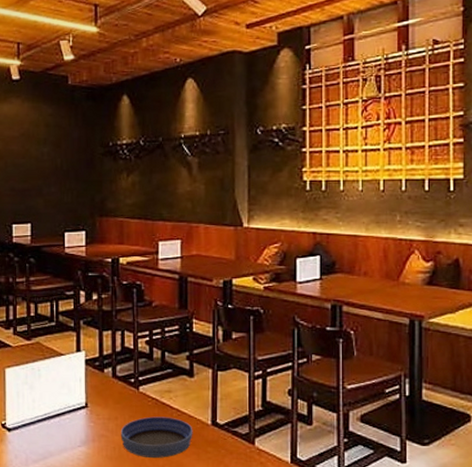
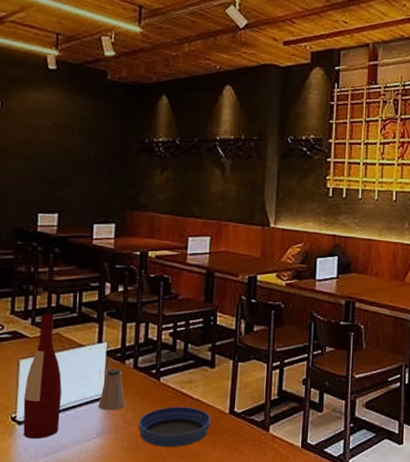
wine bottle: none [11,323,46,446] -> present [23,313,62,439]
saltshaker: none [81,377,107,419] -> present [98,368,126,411]

